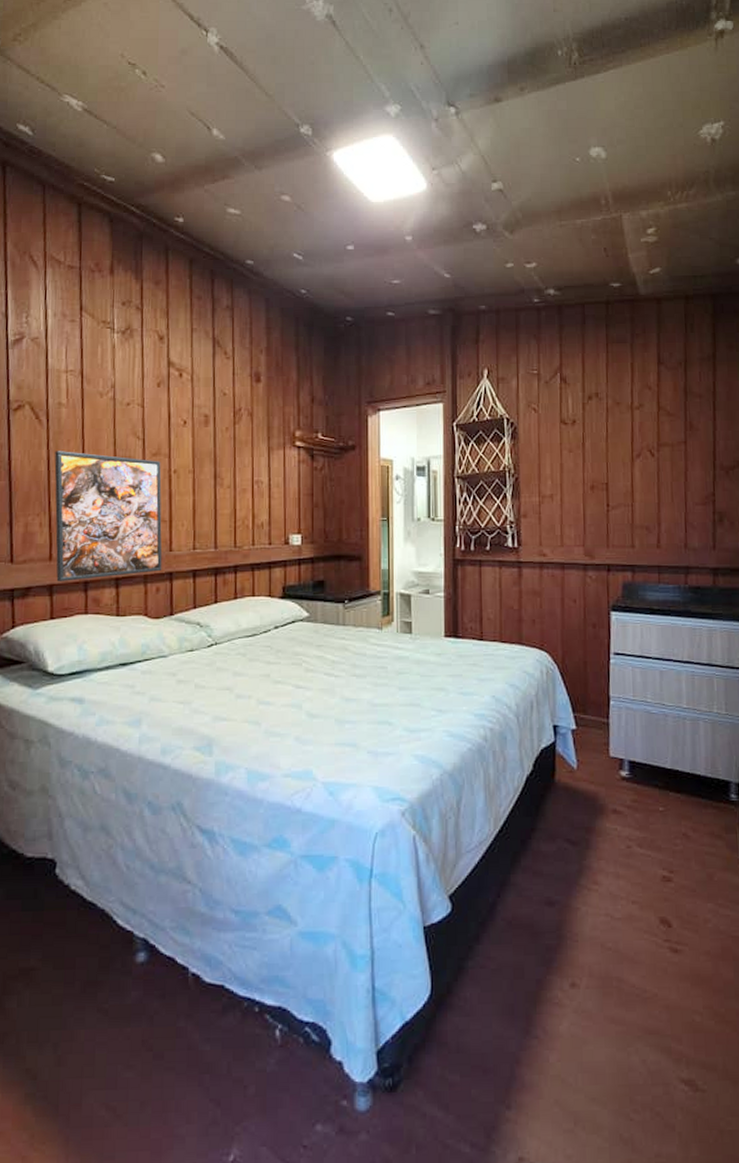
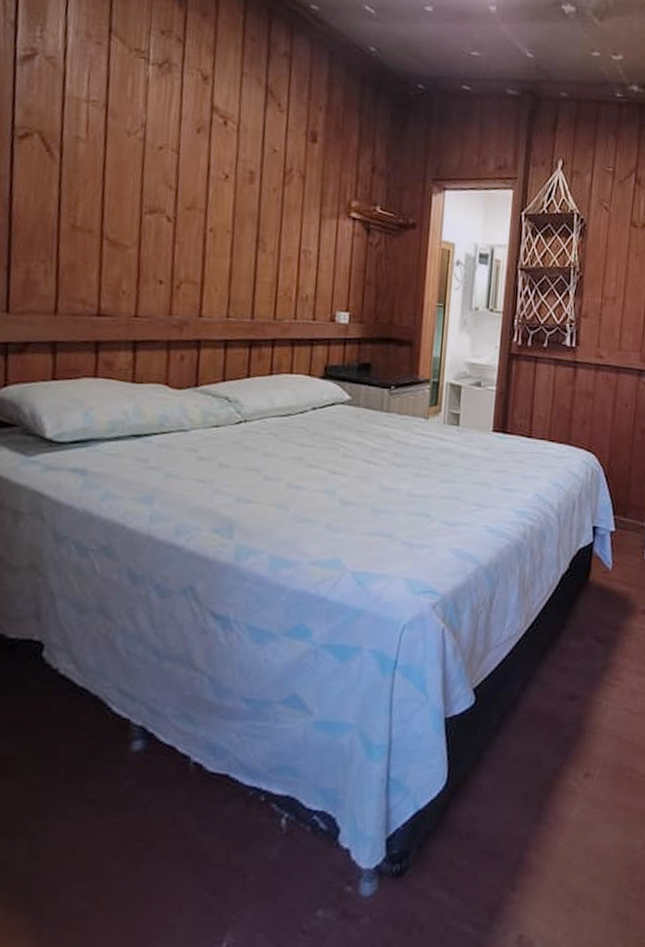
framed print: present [54,451,162,581] -> none [61,191,195,340]

